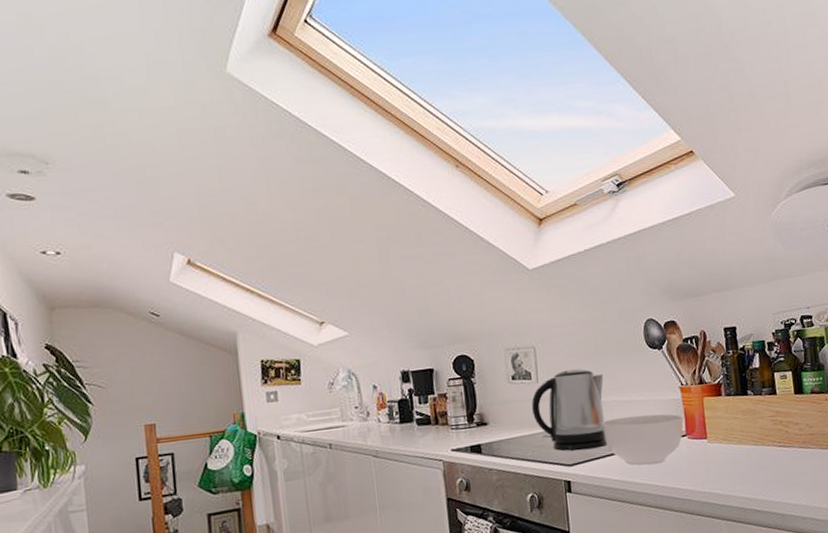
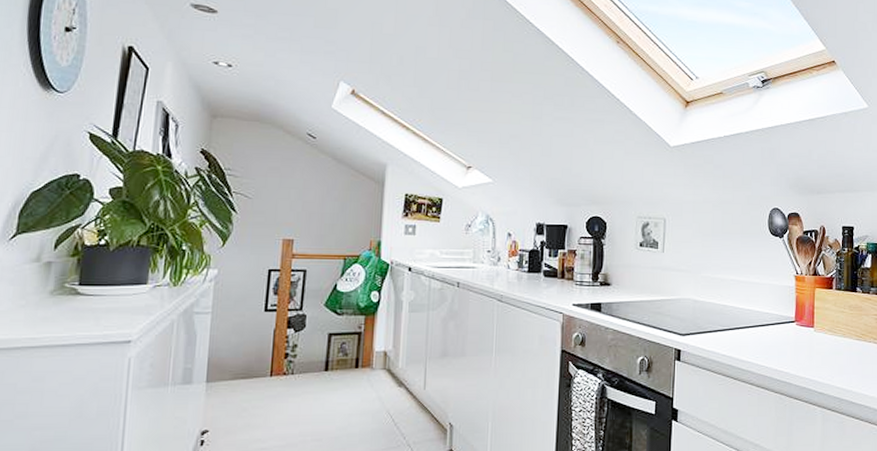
kettle: present [531,369,607,452] -> none [655,245,725,322]
bowl: present [602,414,683,466] -> none [718,296,794,344]

